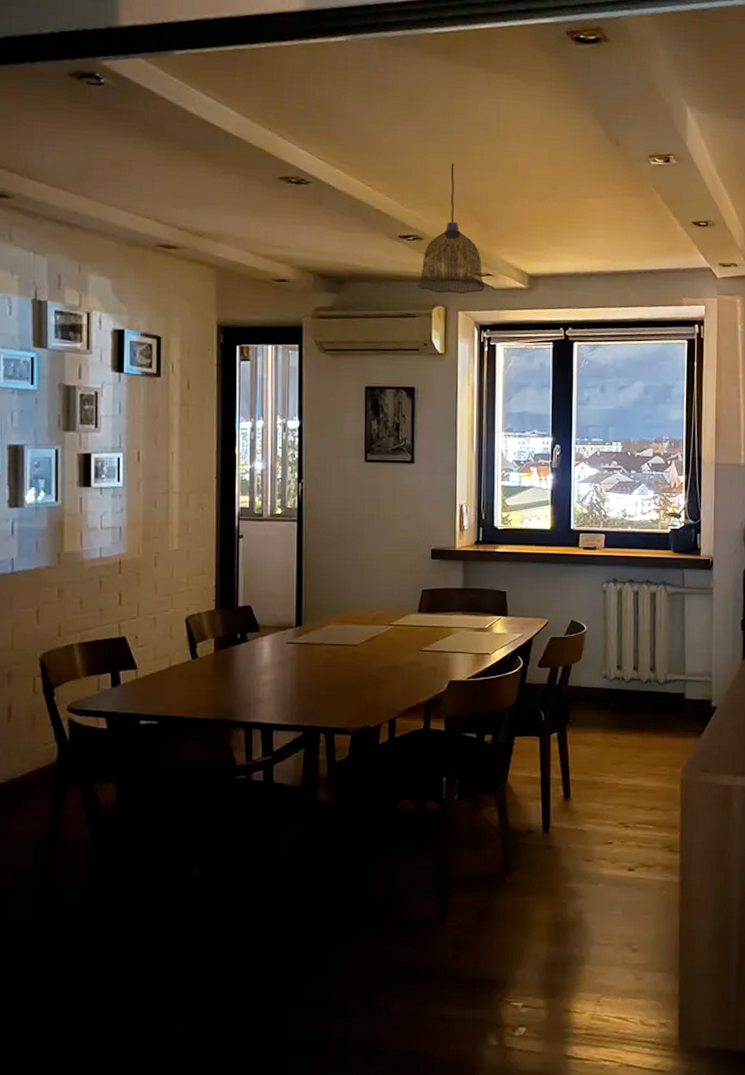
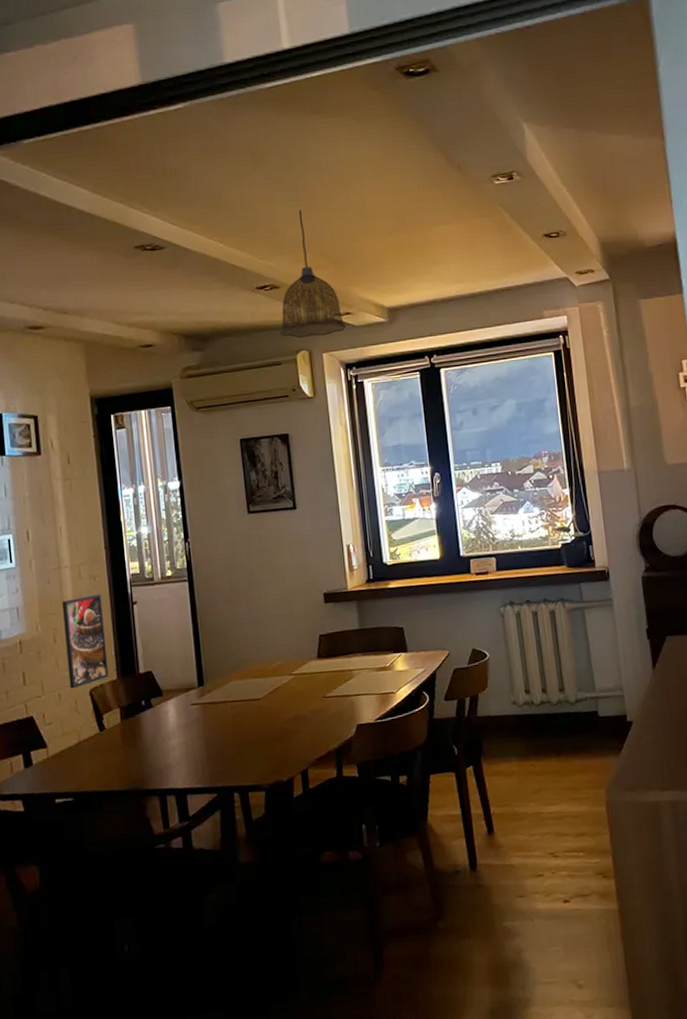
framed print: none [166,524,208,614] -> present [62,594,109,689]

